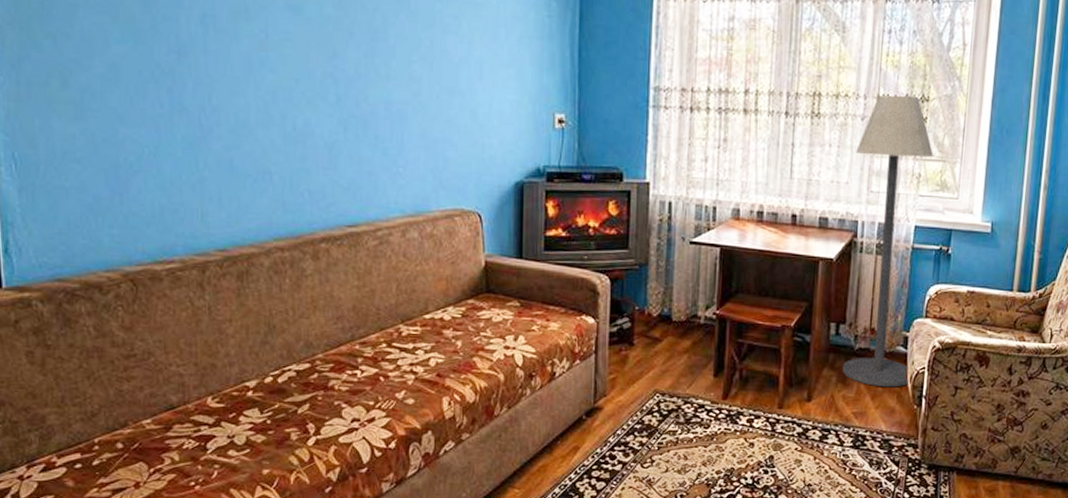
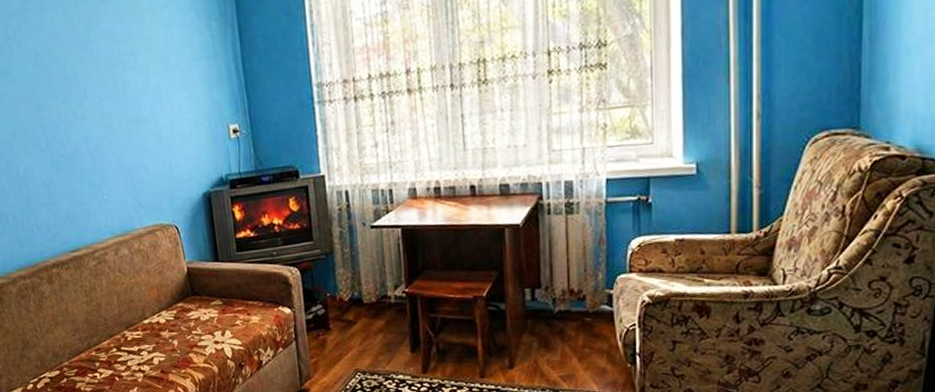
floor lamp: present [843,95,934,387] -> none [531,43,620,348]

